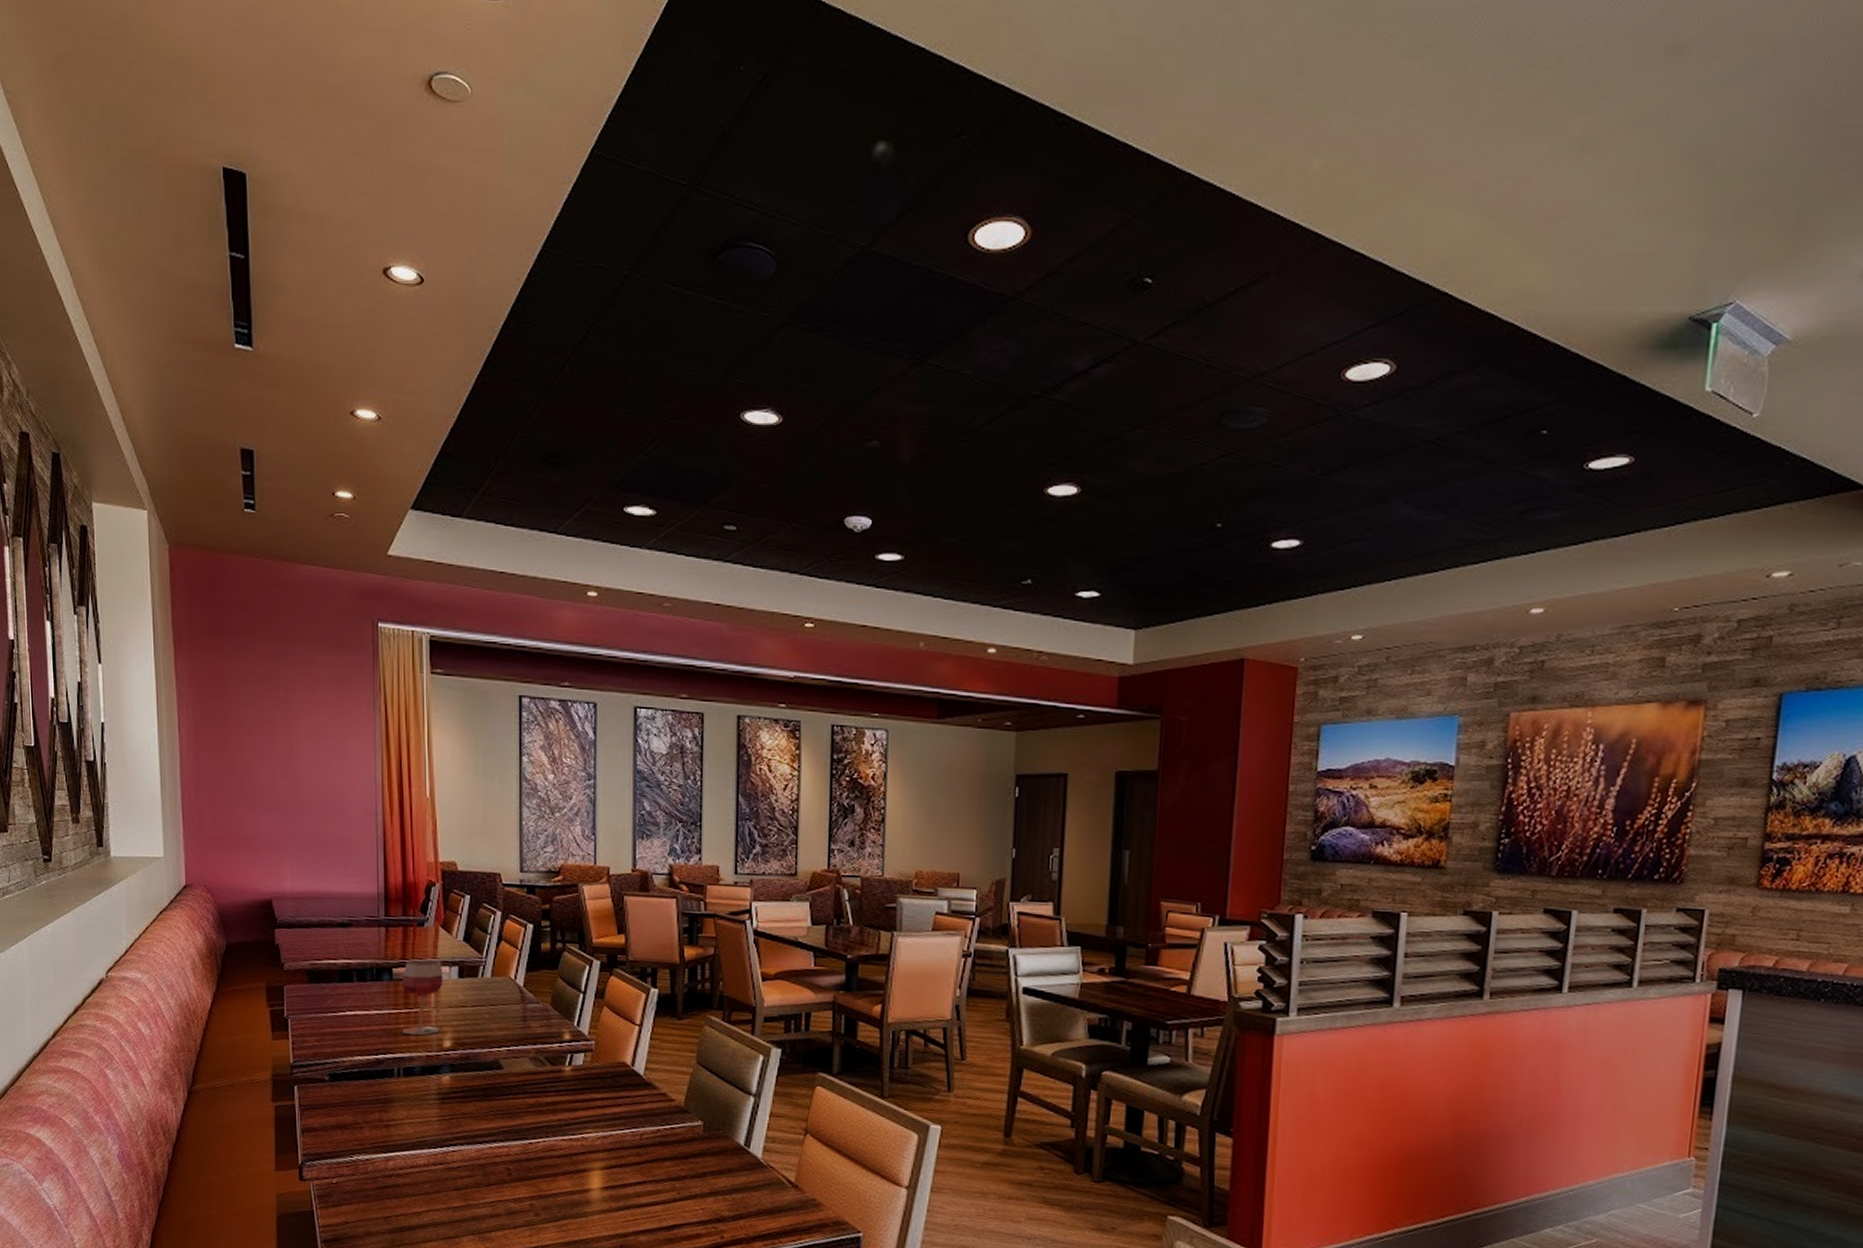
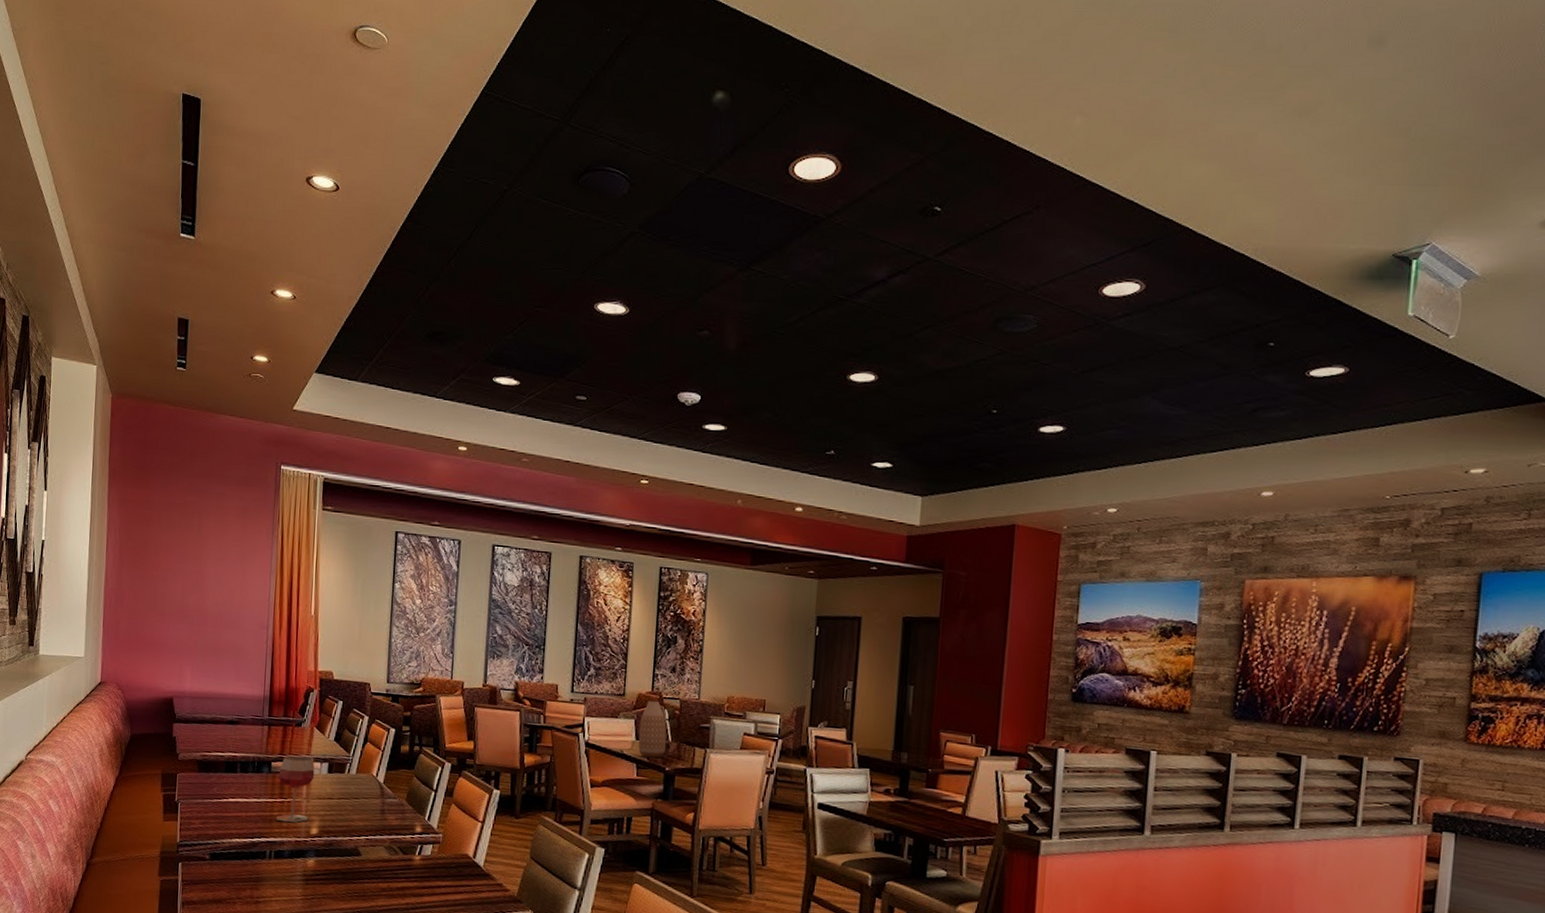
vase: none [815,880,847,945] -> present [638,701,667,759]

